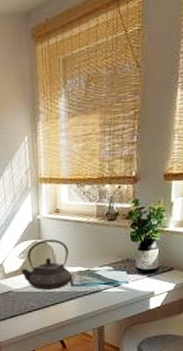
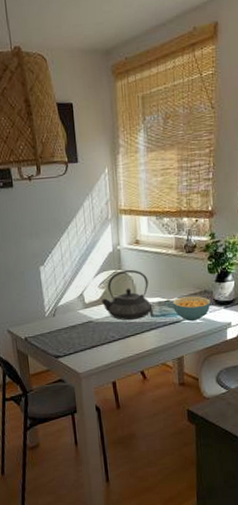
cereal bowl: none [94,264,133,291] -> present [173,296,211,322]

